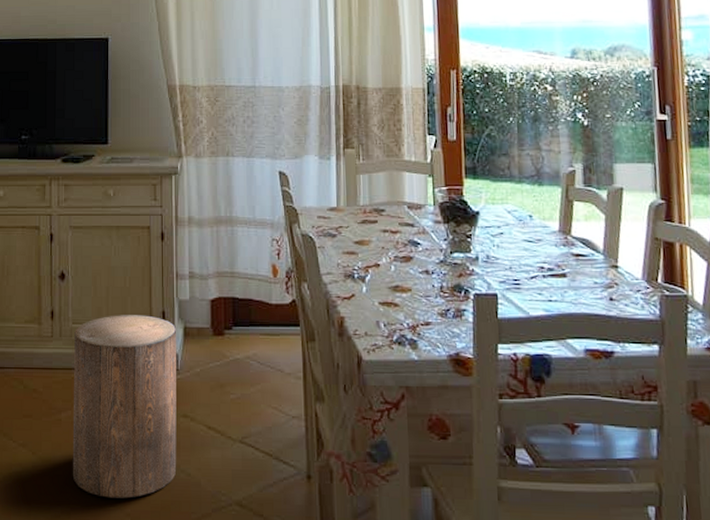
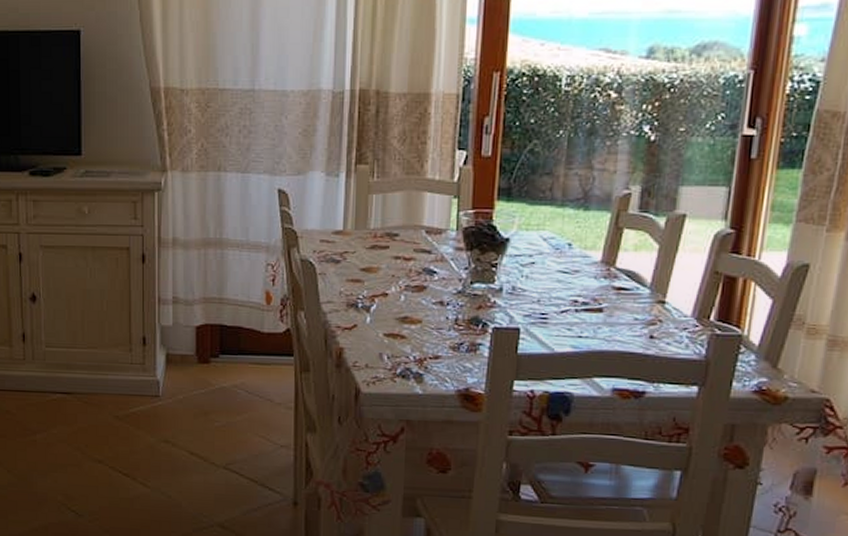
stool: present [72,315,177,499] -> none [48,339,159,516]

